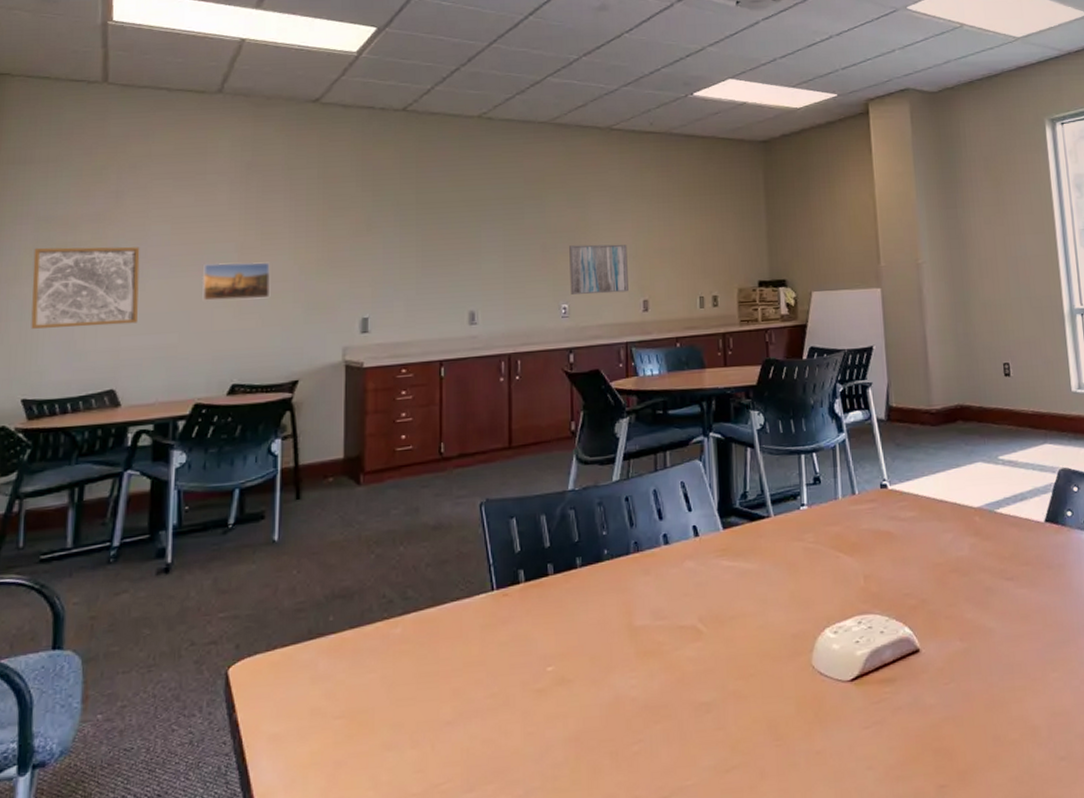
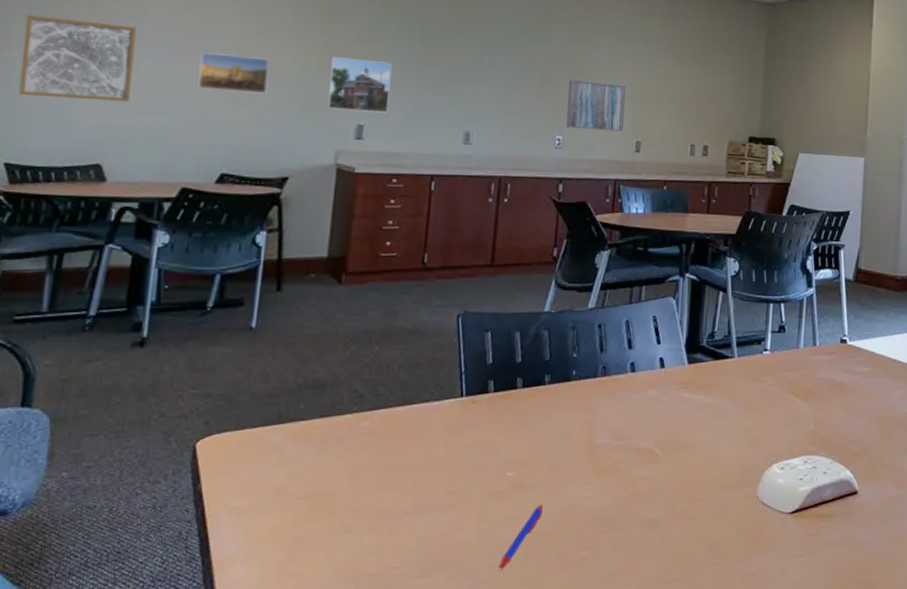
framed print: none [330,250,391,305] -> present [327,56,392,113]
pen: none [547,698,588,777] -> present [497,504,543,572]

